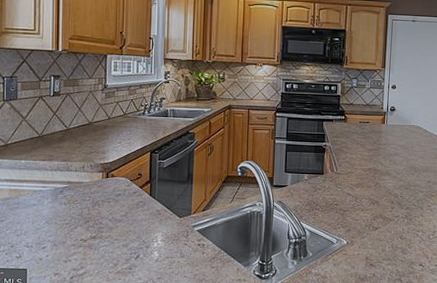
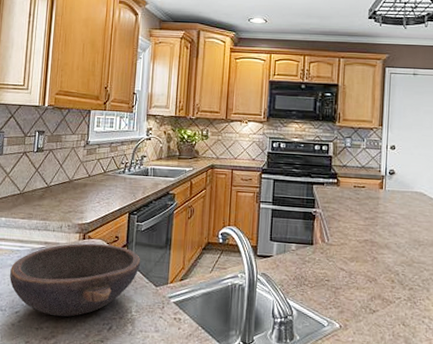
bowl: none [34,181,164,250] -> present [10,243,141,317]

